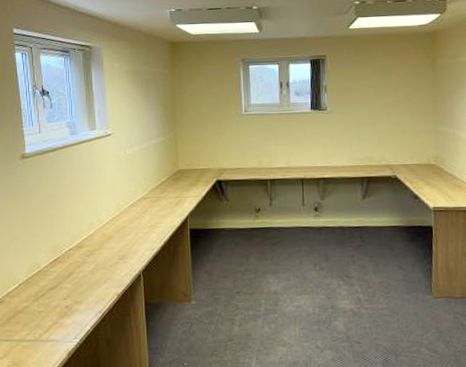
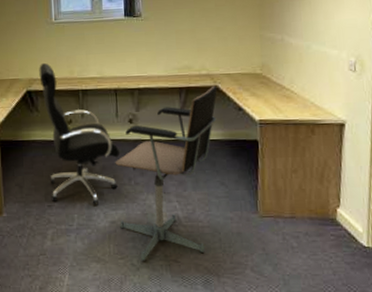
office chair: none [229,154,305,291] -> present [39,63,119,205]
office chair: none [301,175,396,344] -> present [115,85,217,262]

